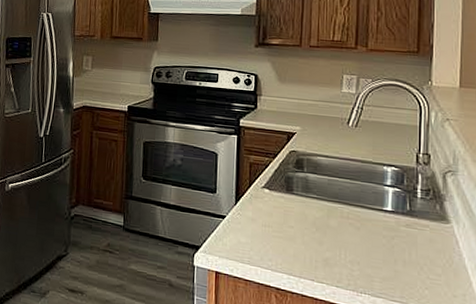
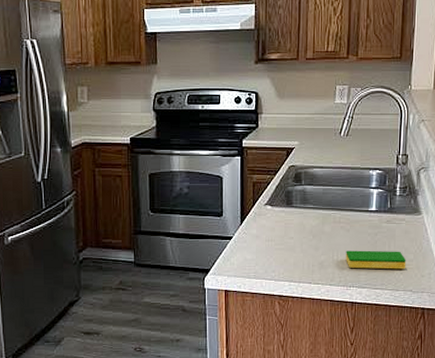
dish sponge: none [355,250,432,284] -> present [346,250,406,270]

